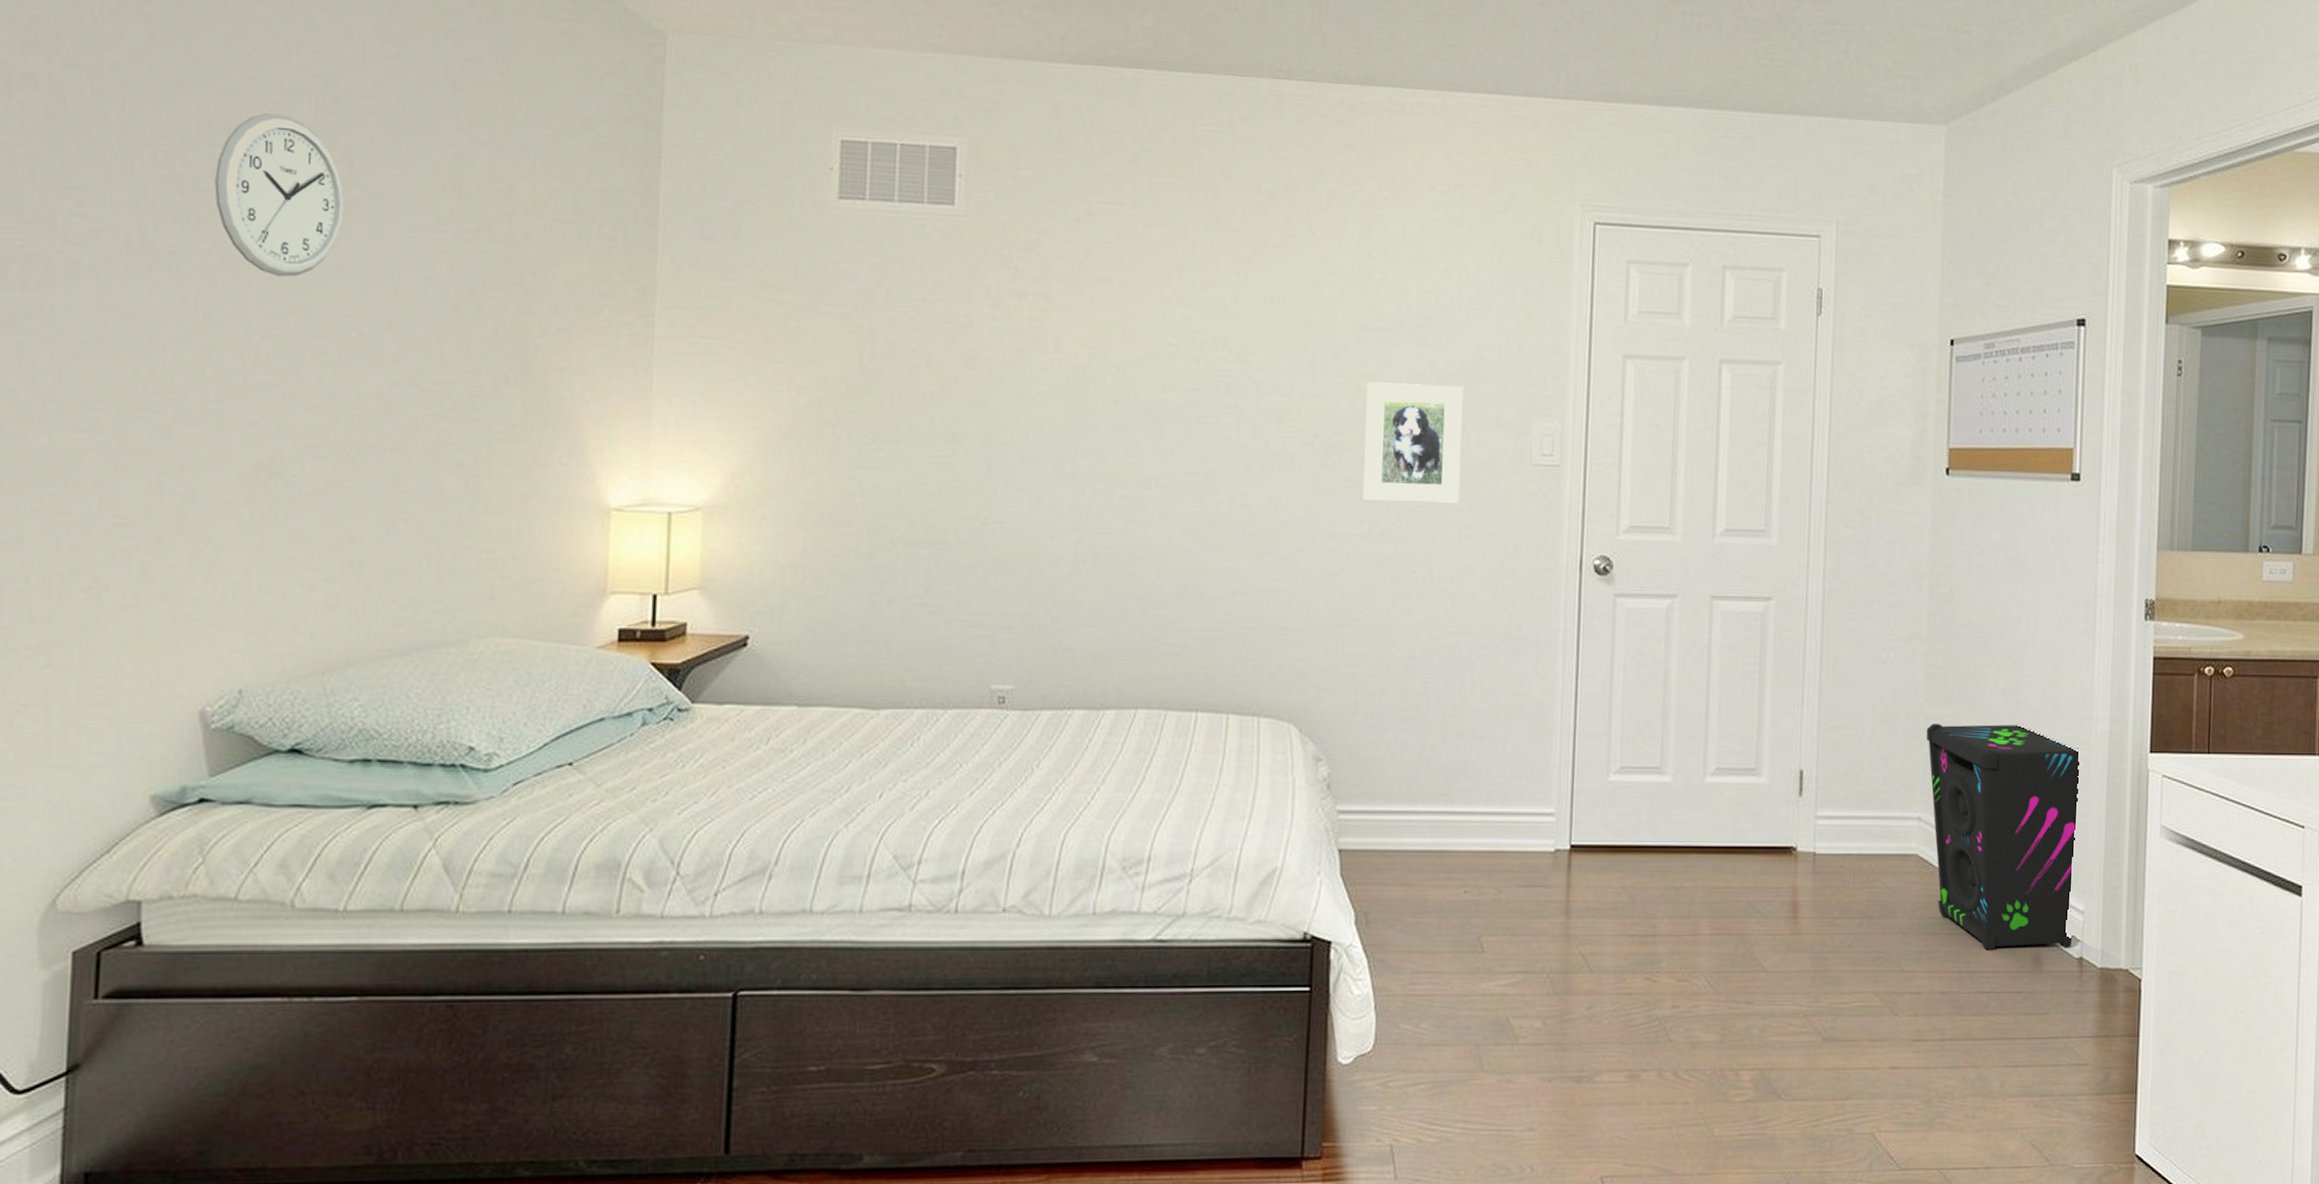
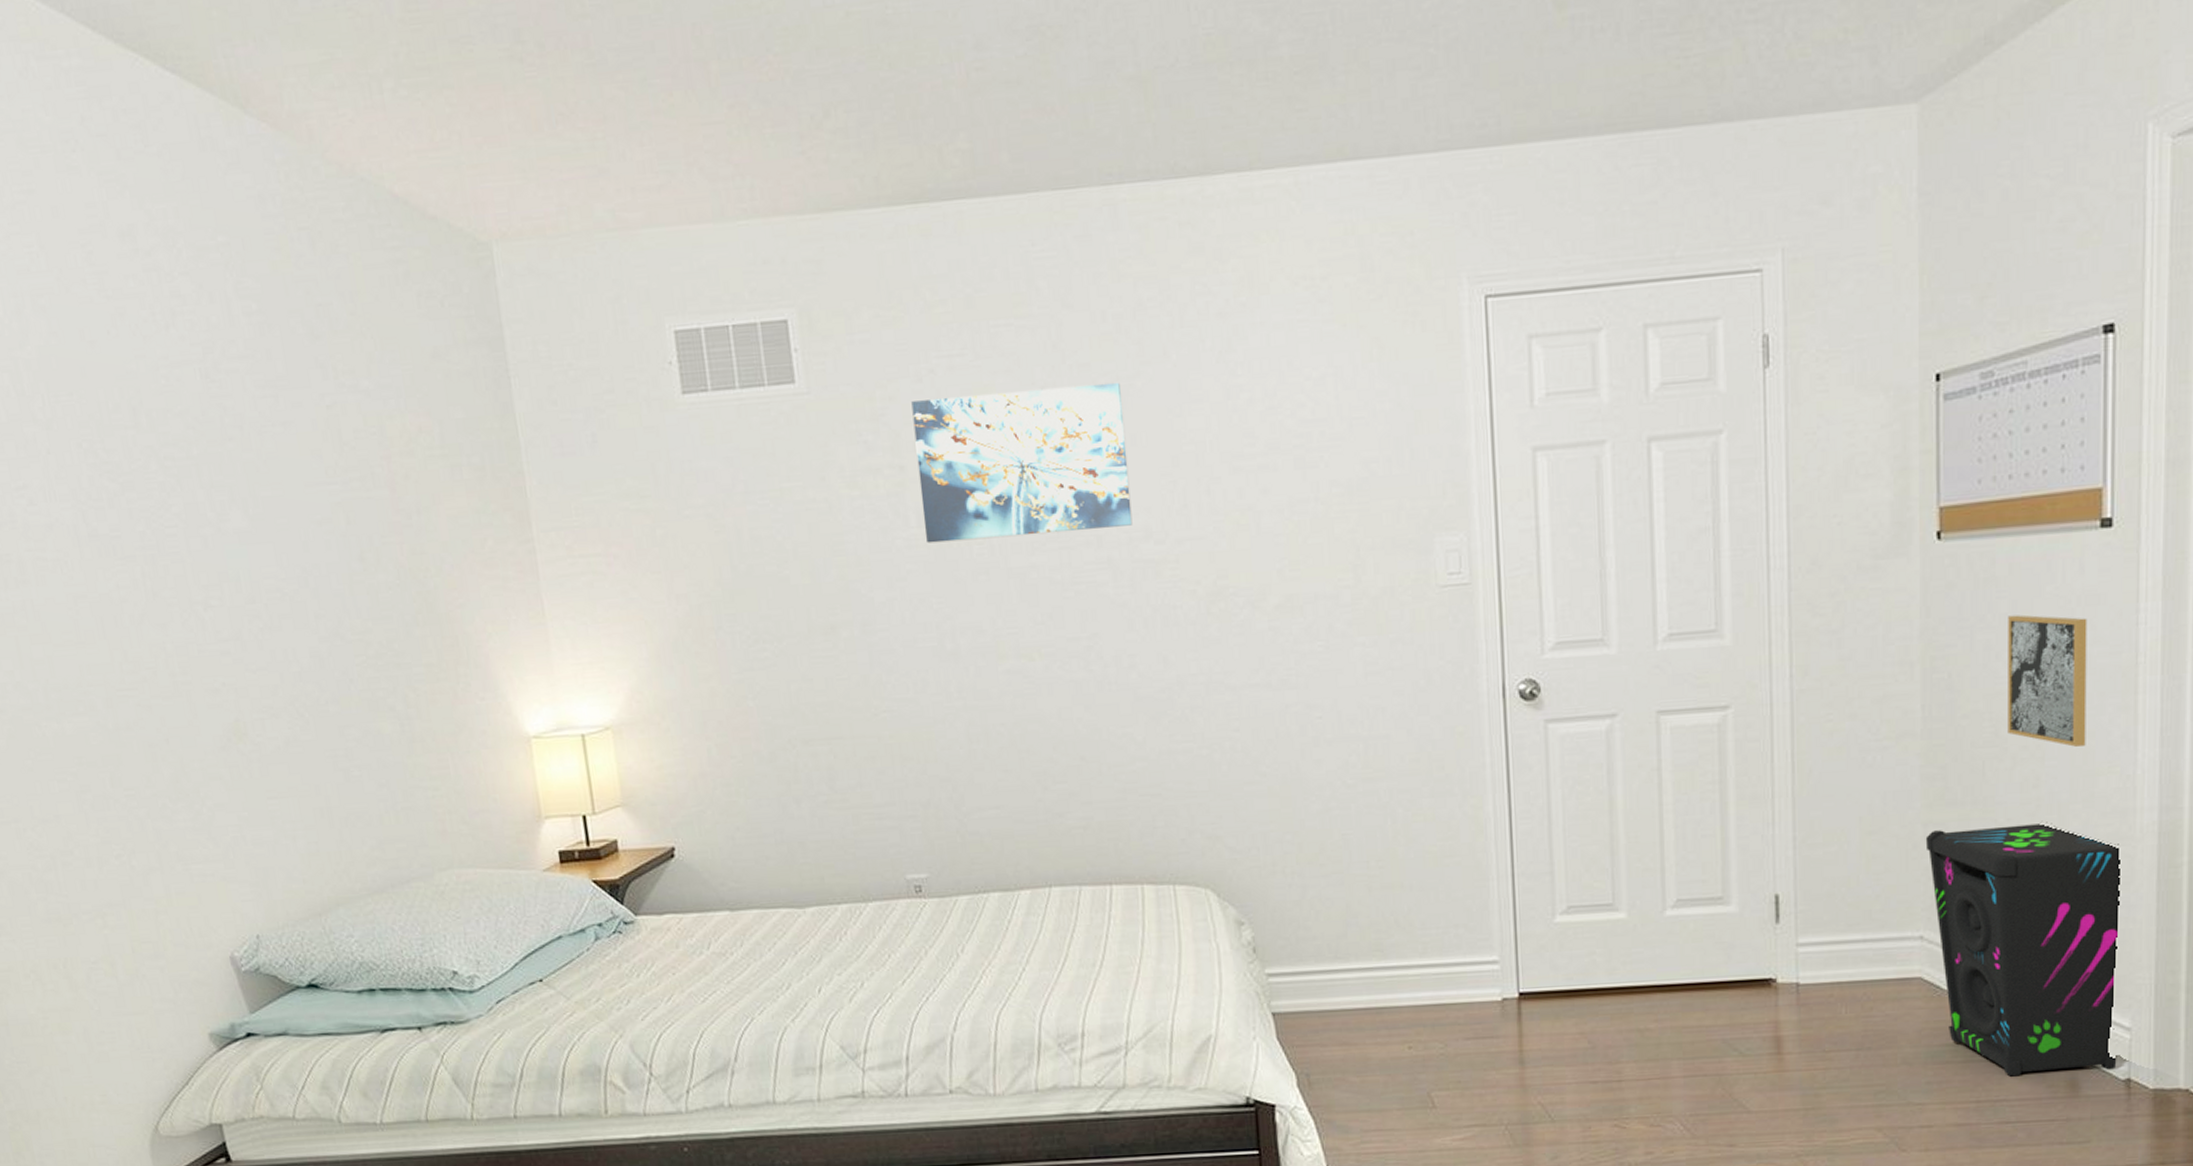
wall clock: present [214,113,344,277] -> none [131,388,247,548]
wall art: none [1061,238,1266,377] -> present [911,382,1133,544]
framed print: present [1363,382,1464,503] -> none [1246,507,1361,646]
wall art: none [1995,545,2059,661] -> present [2008,614,2087,747]

